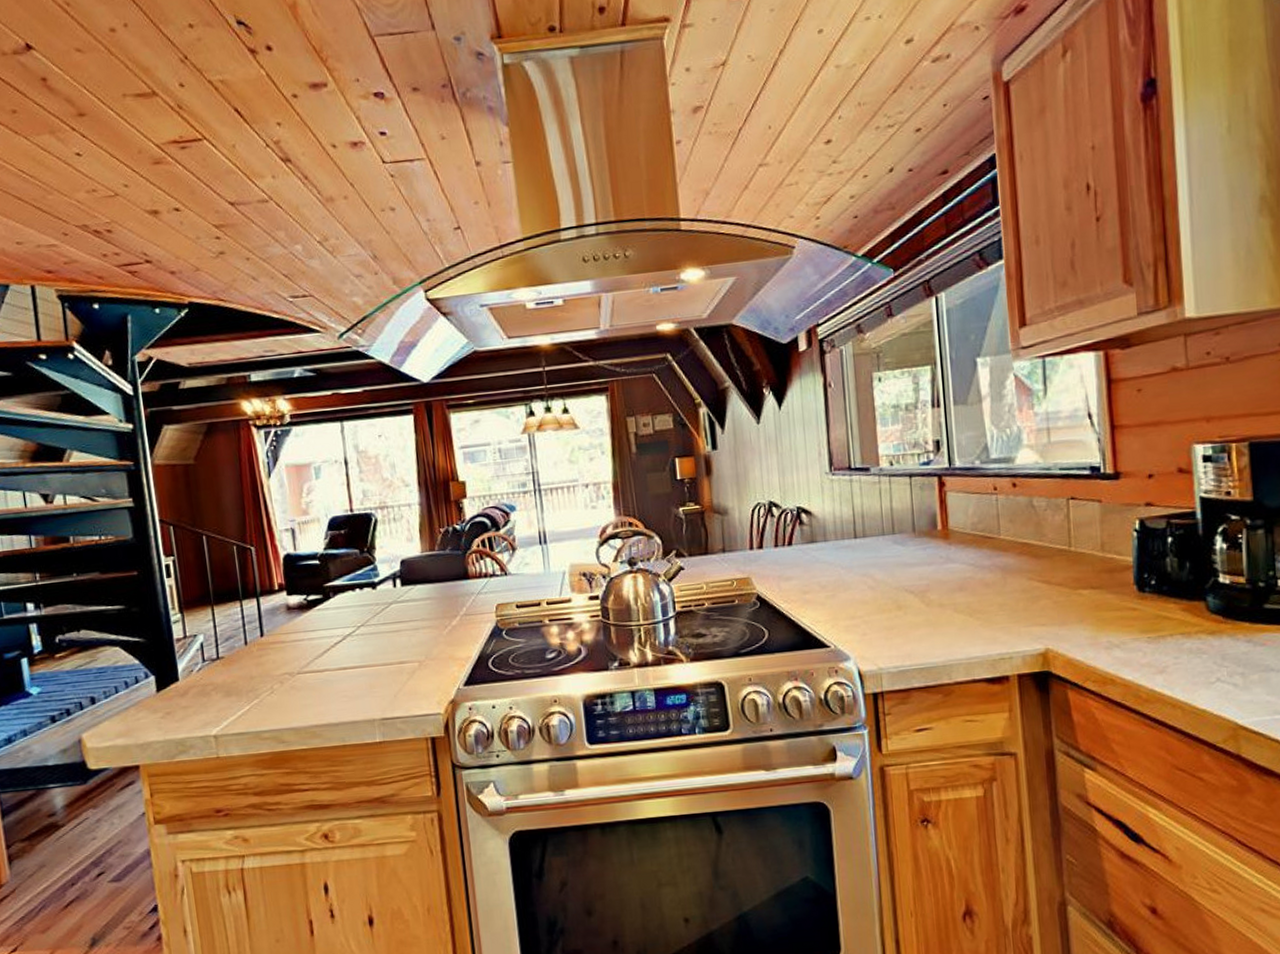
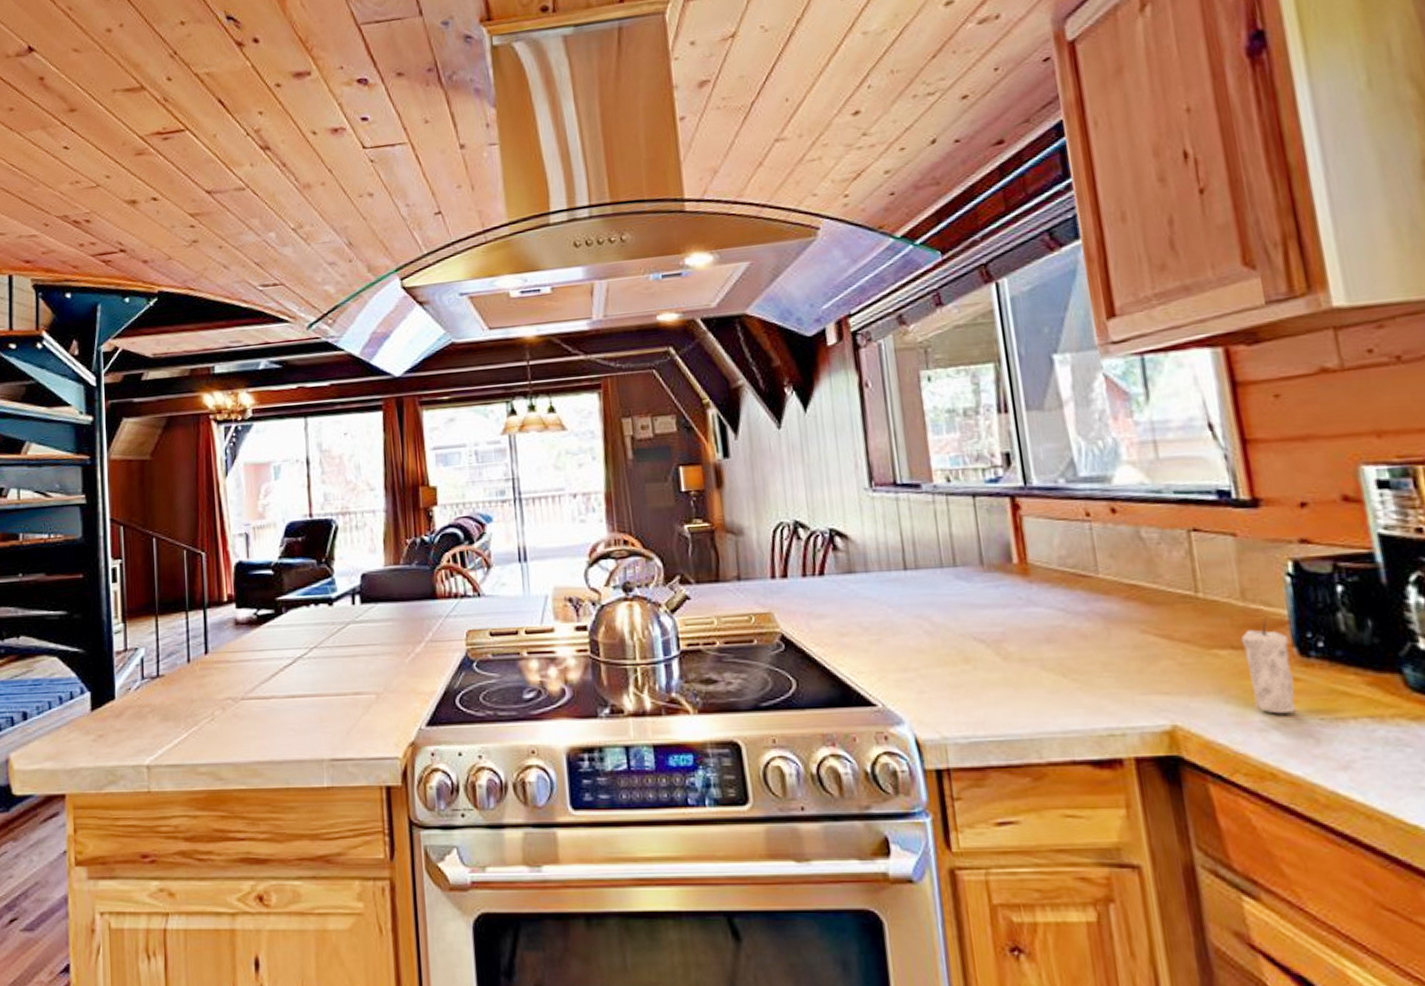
candle: none [1098,563,1133,636] -> present [1240,616,1297,714]

